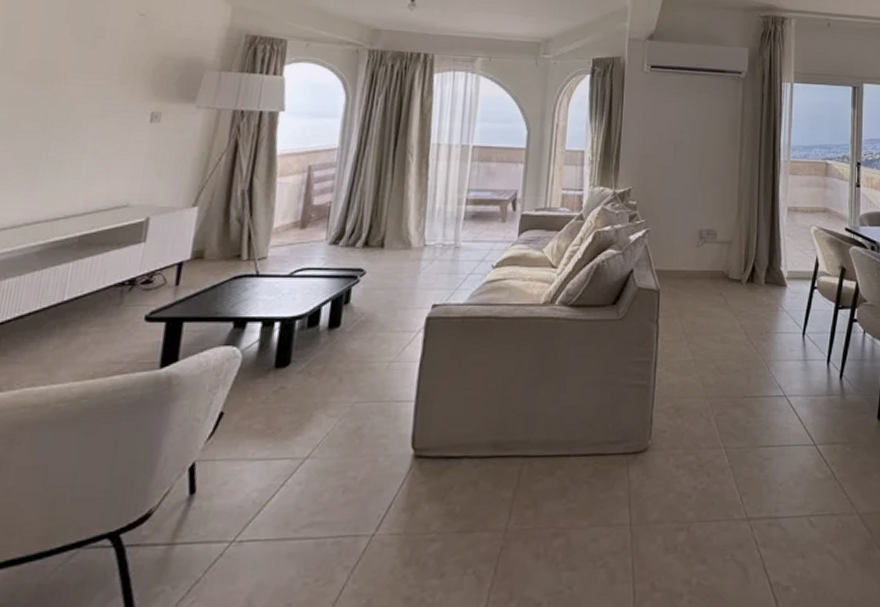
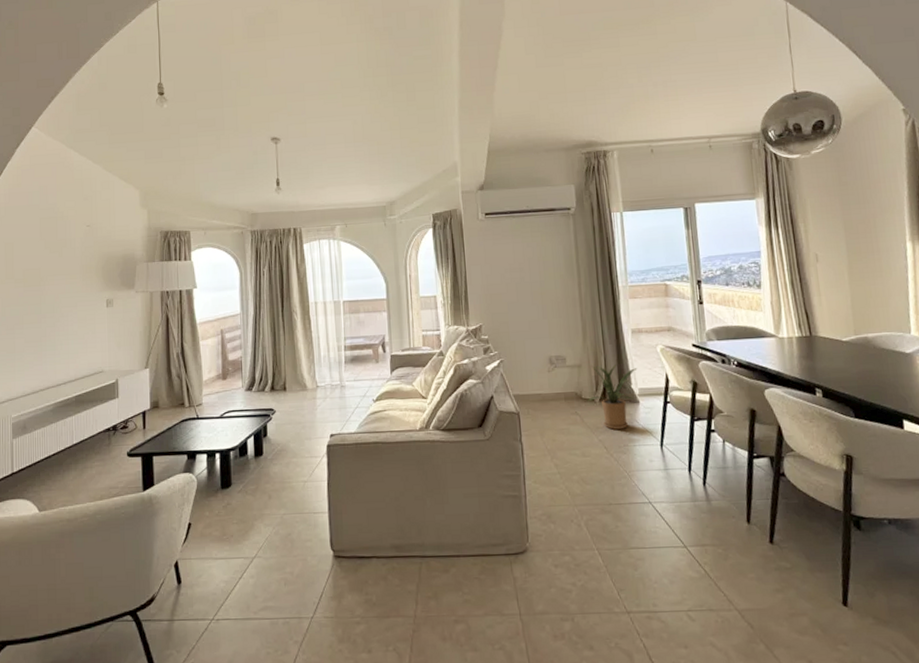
house plant: none [735,243,789,314] -> present [588,364,637,430]

